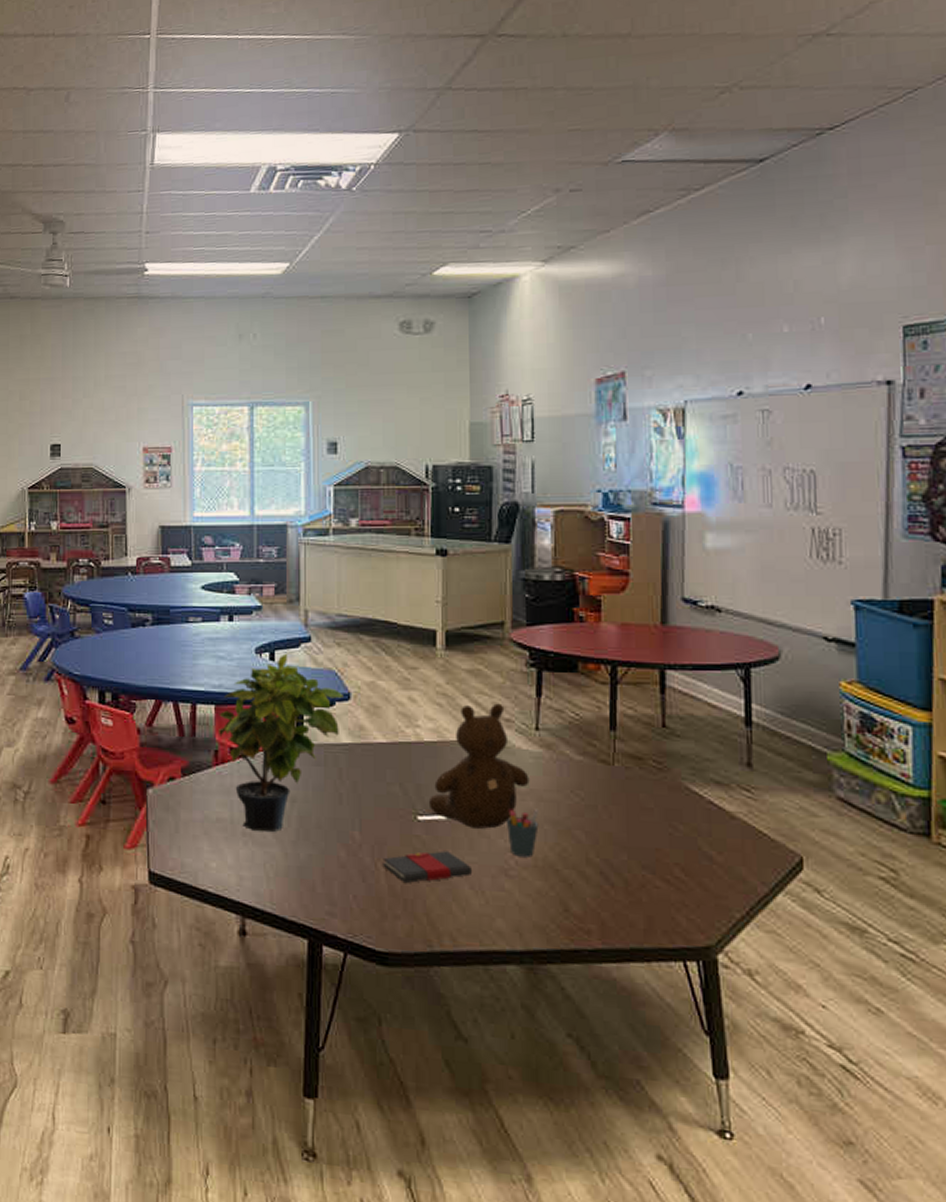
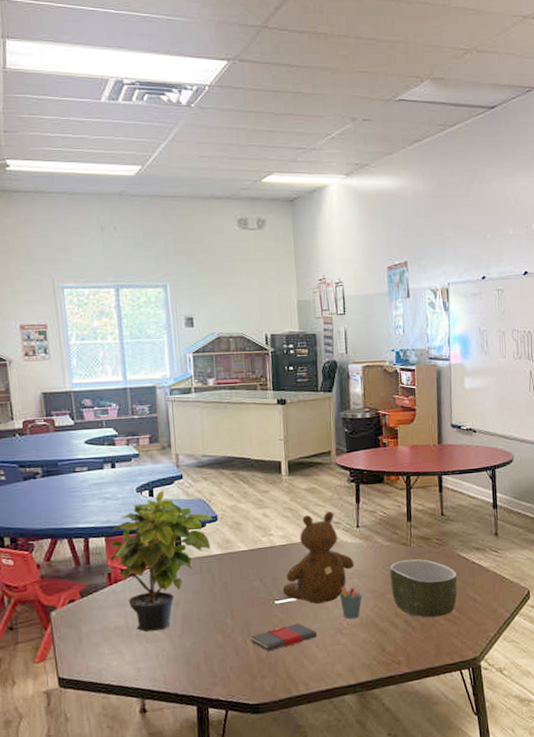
bowl: none [581,784,684,875] -> present [389,559,458,618]

